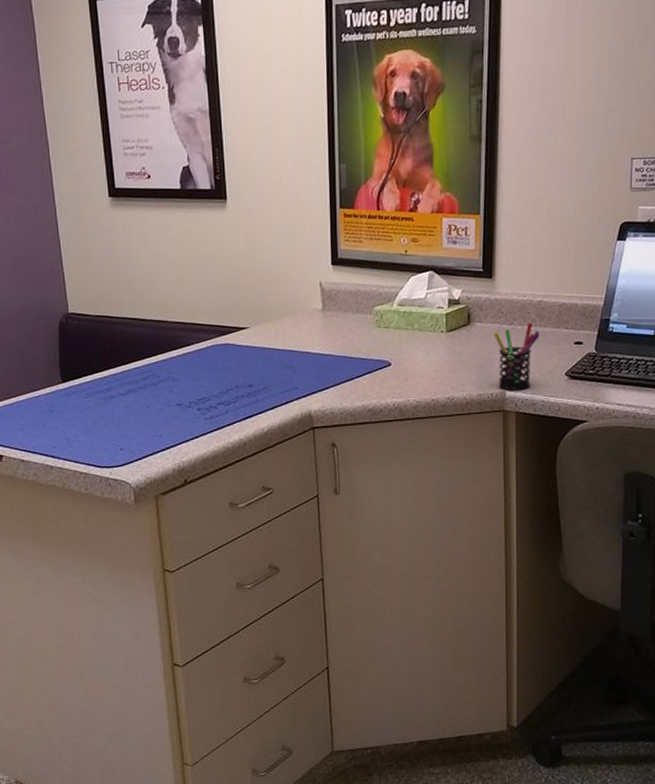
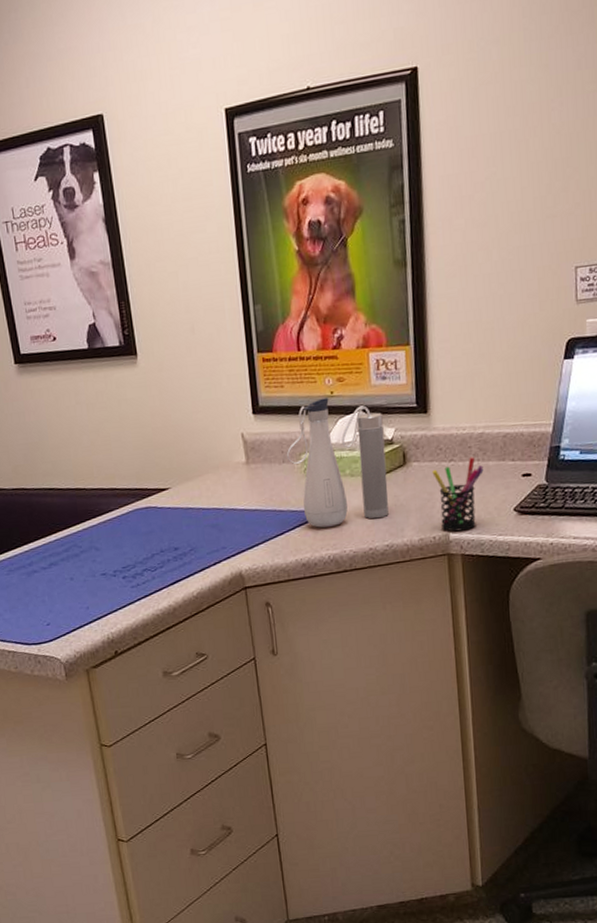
water bottle: none [360,256,452,376] -> present [286,397,389,528]

